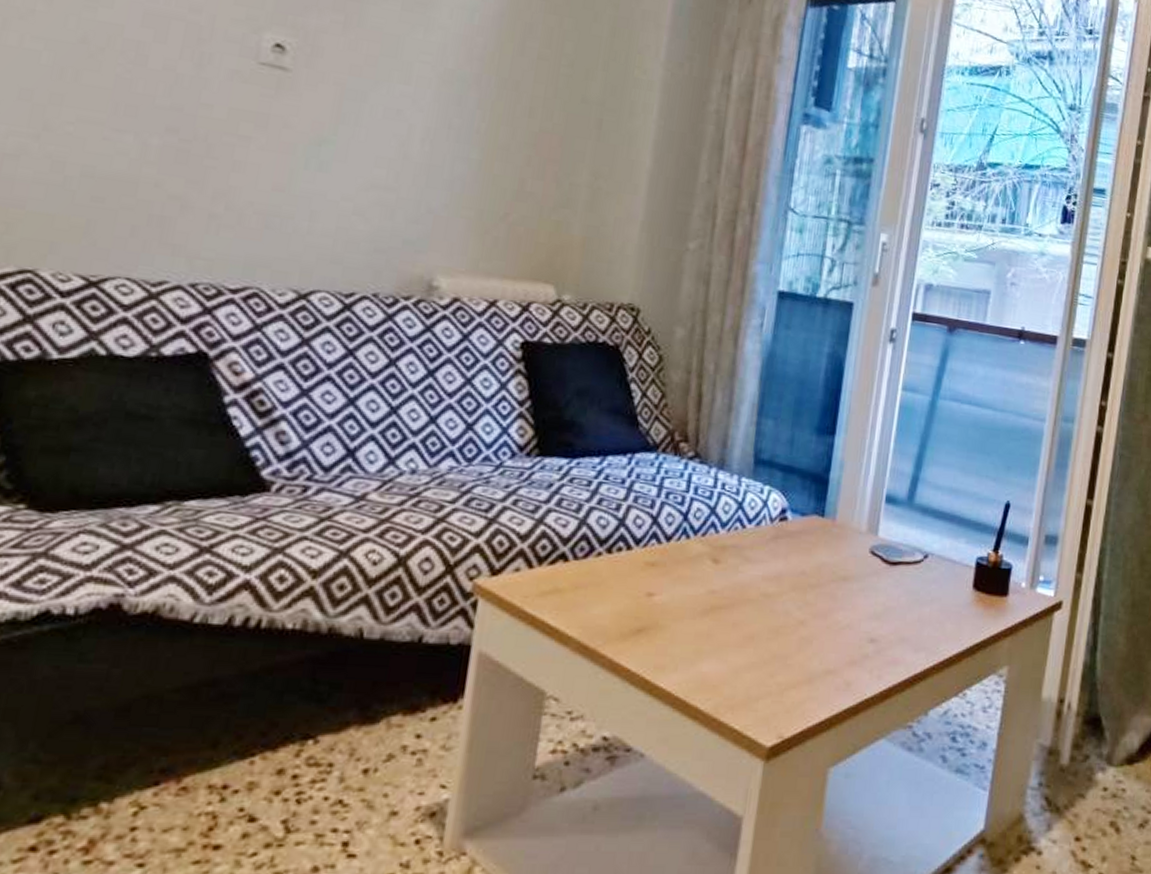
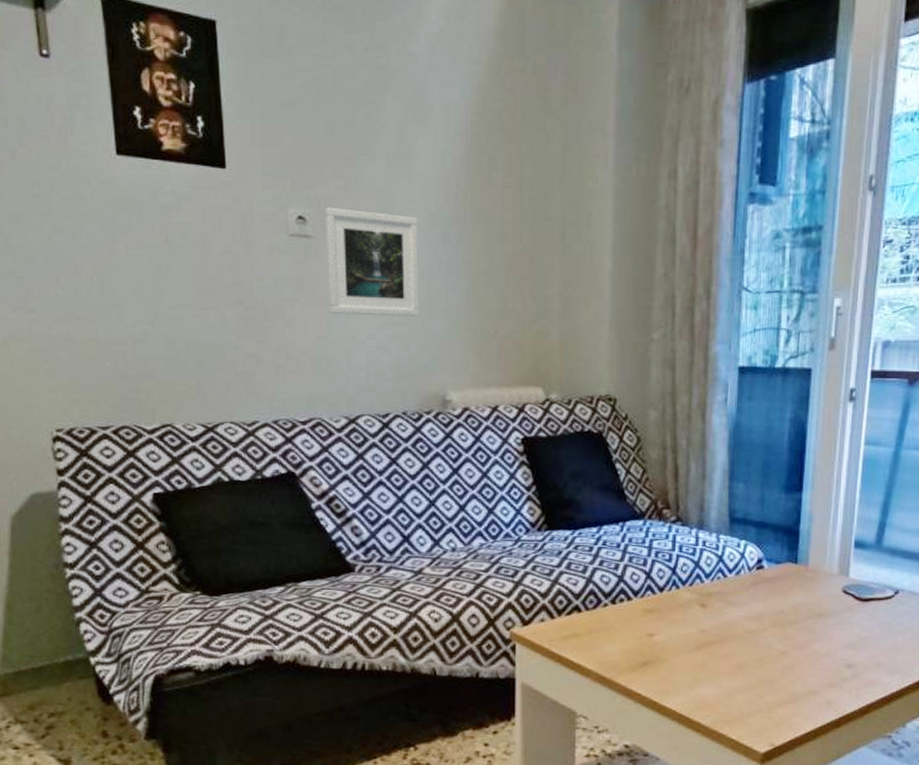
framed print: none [296,40,430,183] -> present [324,207,420,316]

